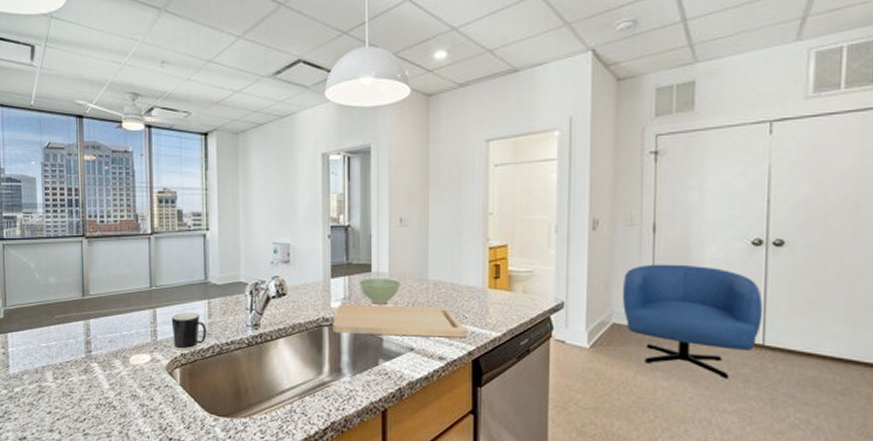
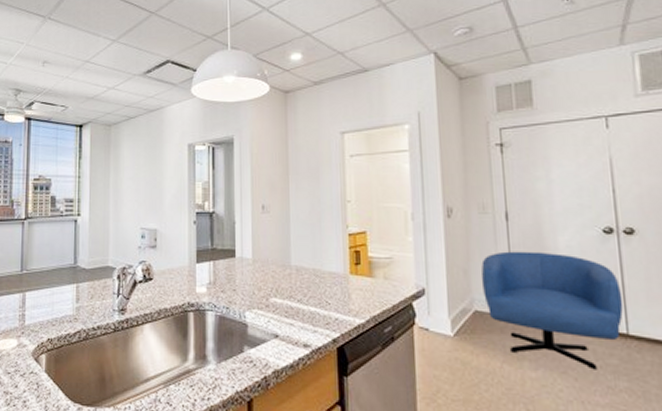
mug: present [171,313,207,351] -> none [40,297,74,336]
cutting board: present [333,303,467,338] -> none [198,289,331,325]
bowl: present [358,279,401,306] -> none [222,264,264,291]

